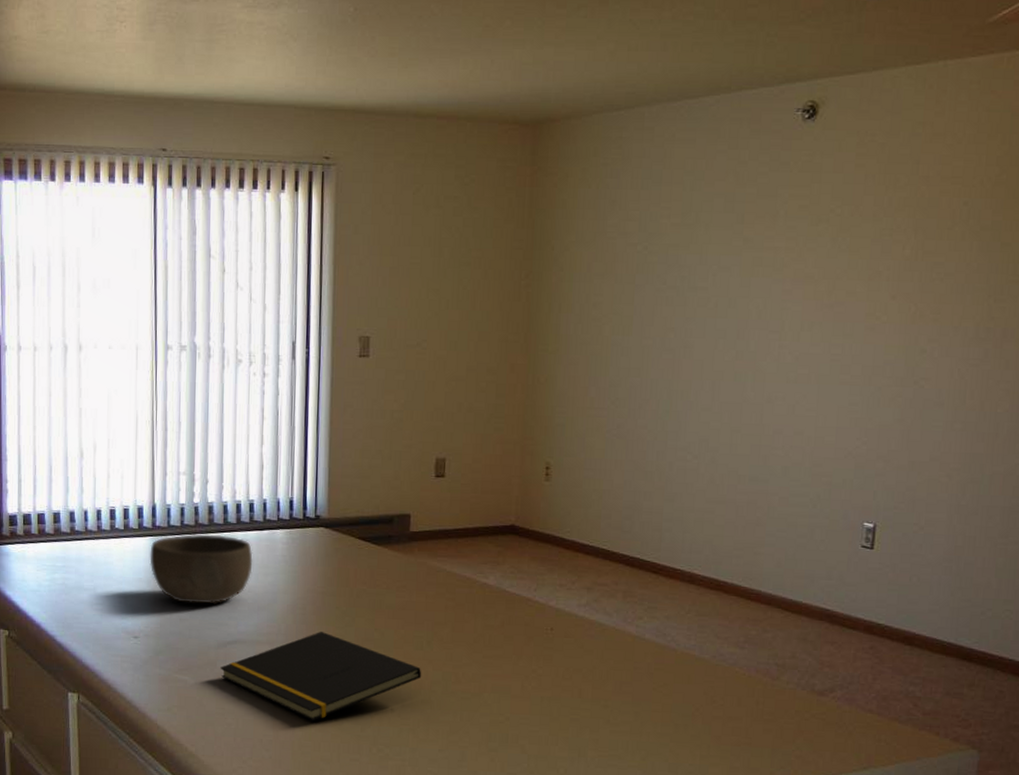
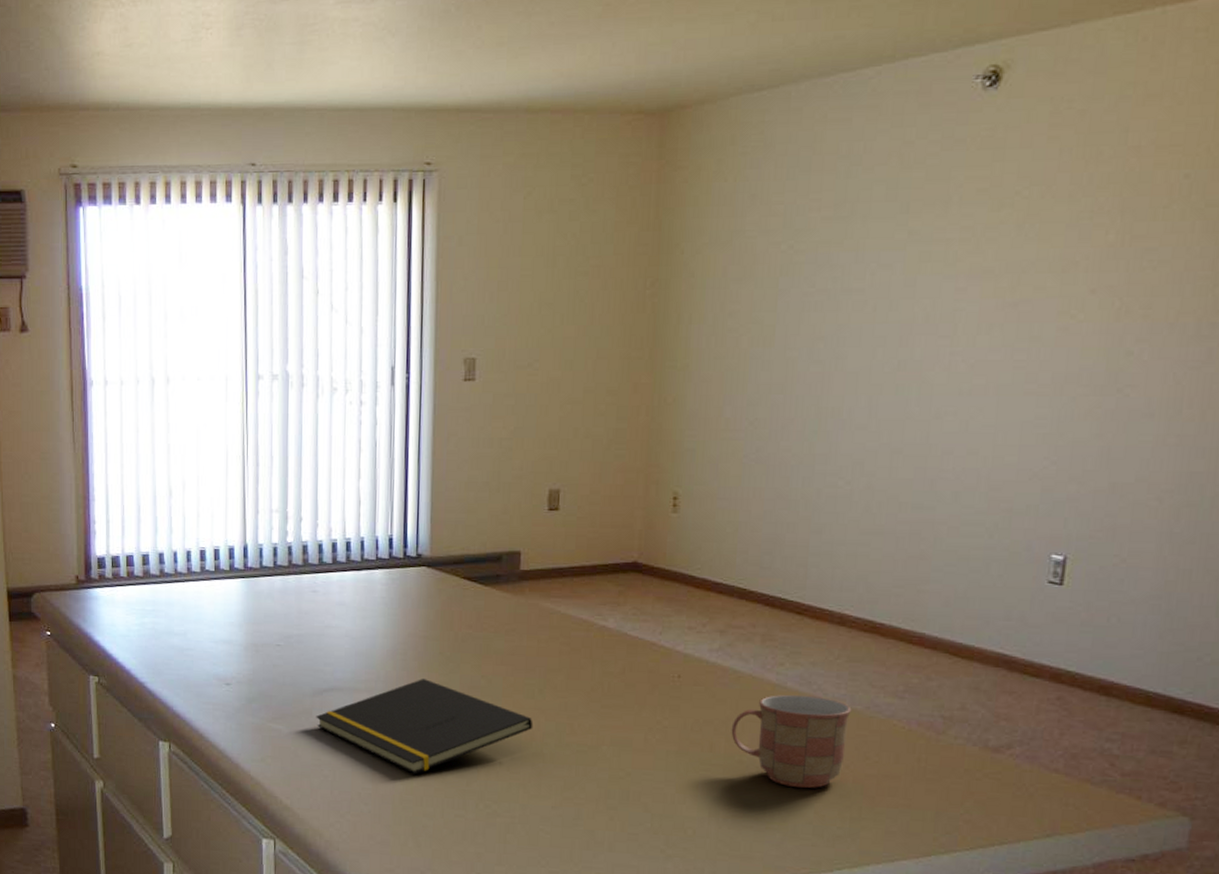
bowl: present [149,534,253,604] -> none [241,575,350,650]
mug: none [597,645,701,729] -> present [731,694,852,788]

